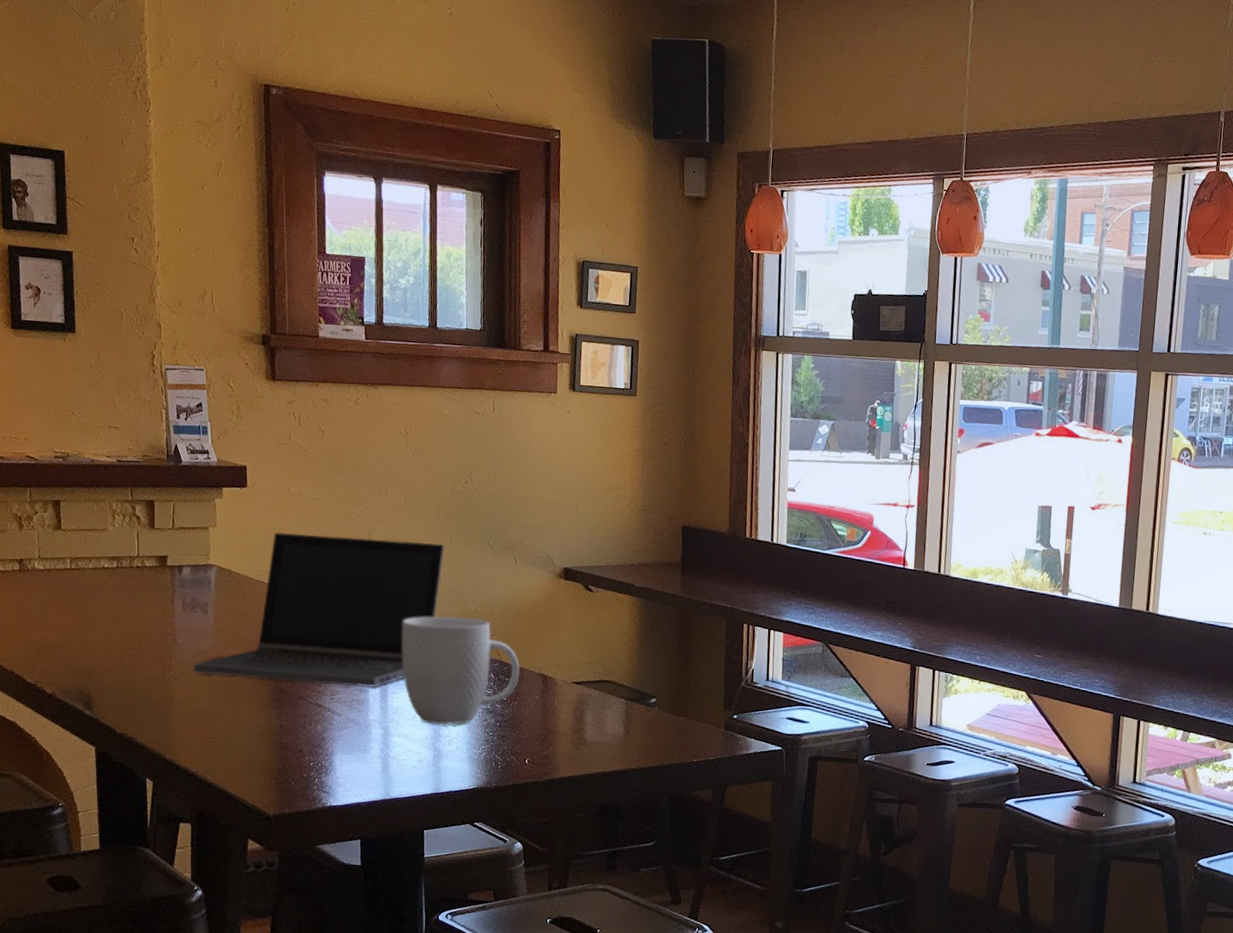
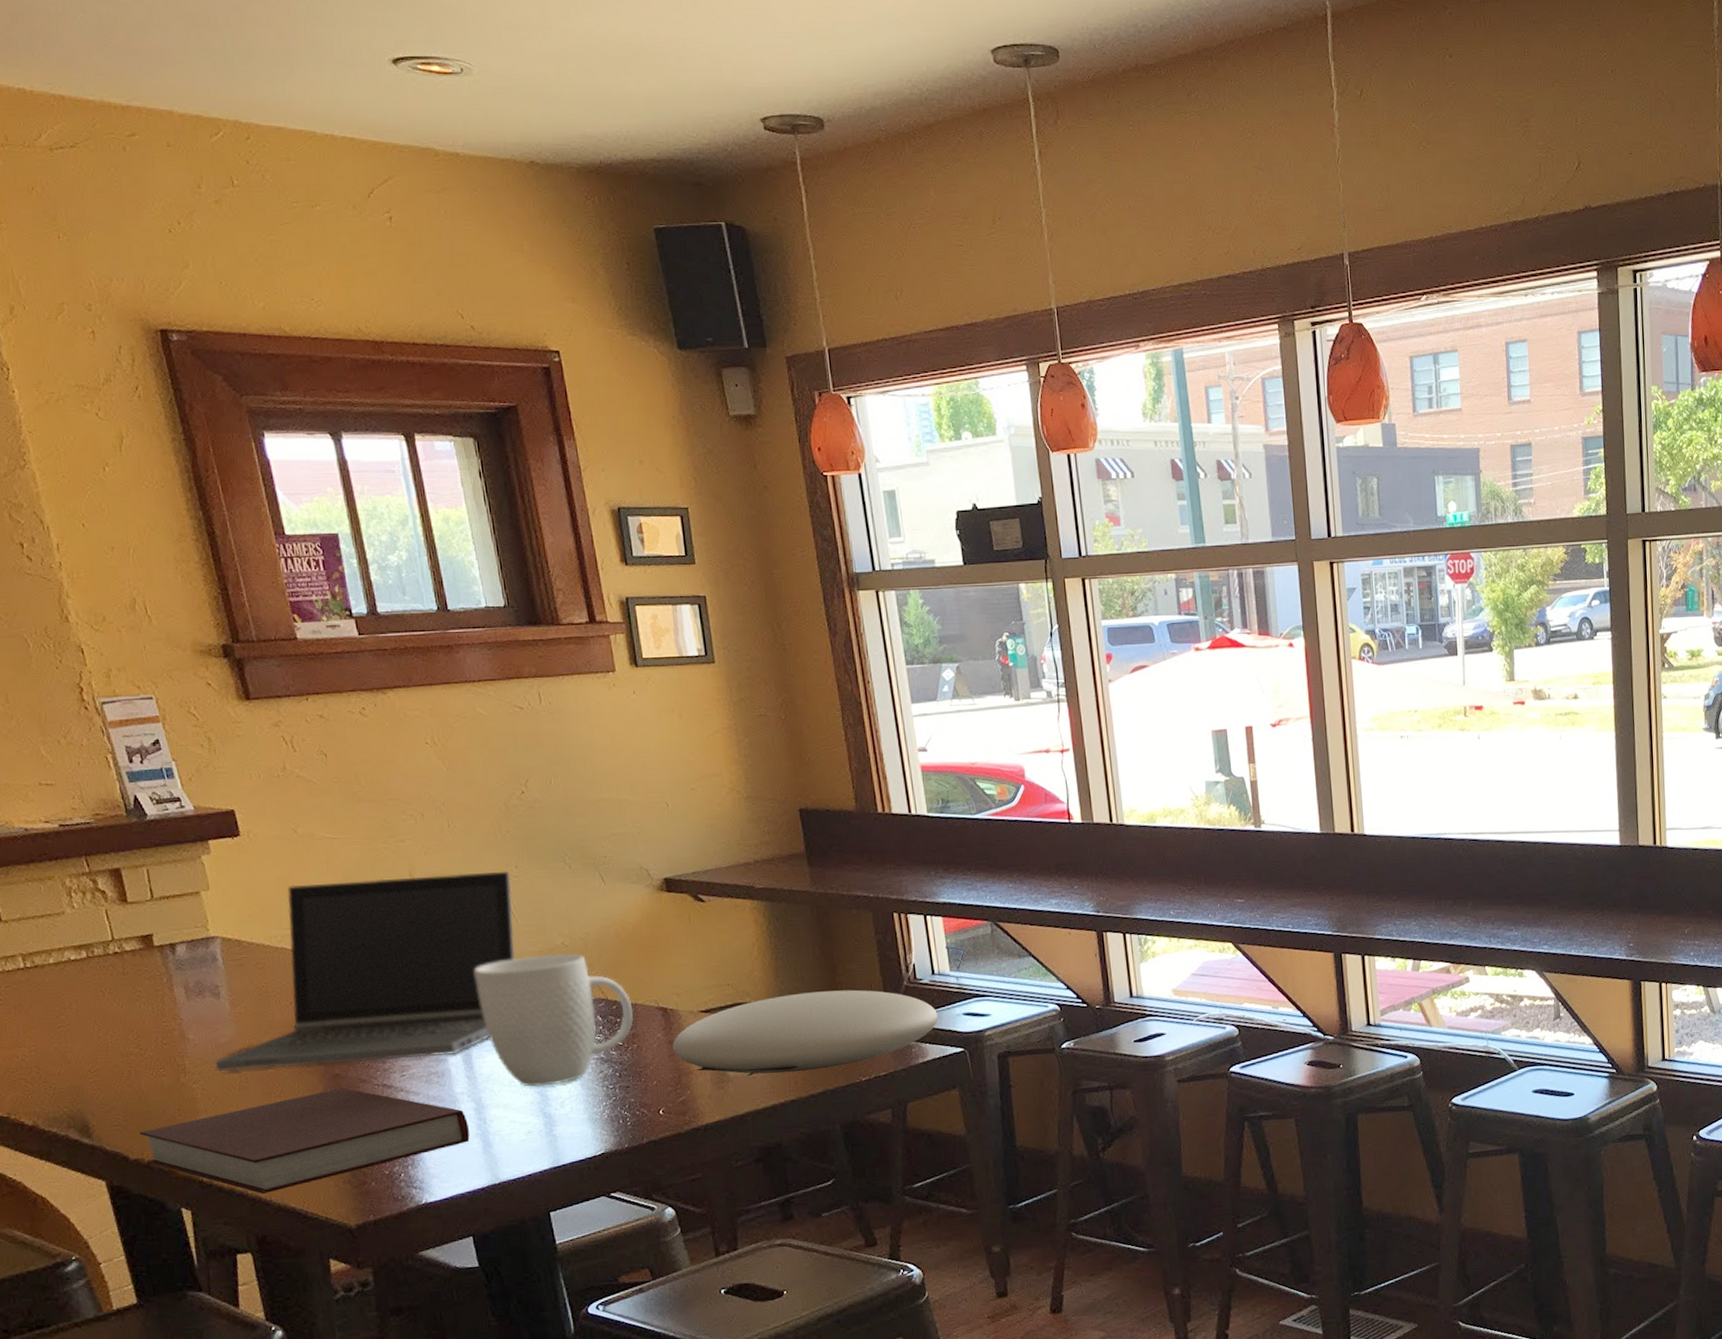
notebook: none [128,700,375,777] -> present [140,1087,470,1194]
cushion: none [546,679,766,747] -> present [672,990,939,1076]

